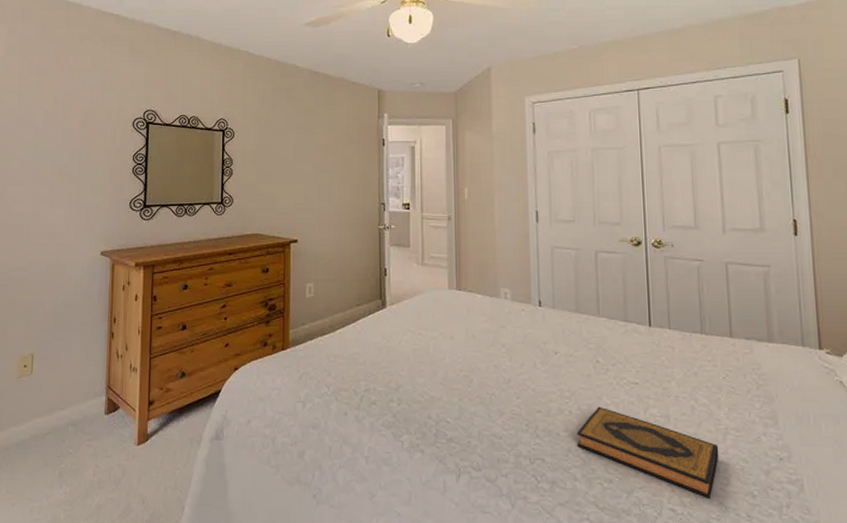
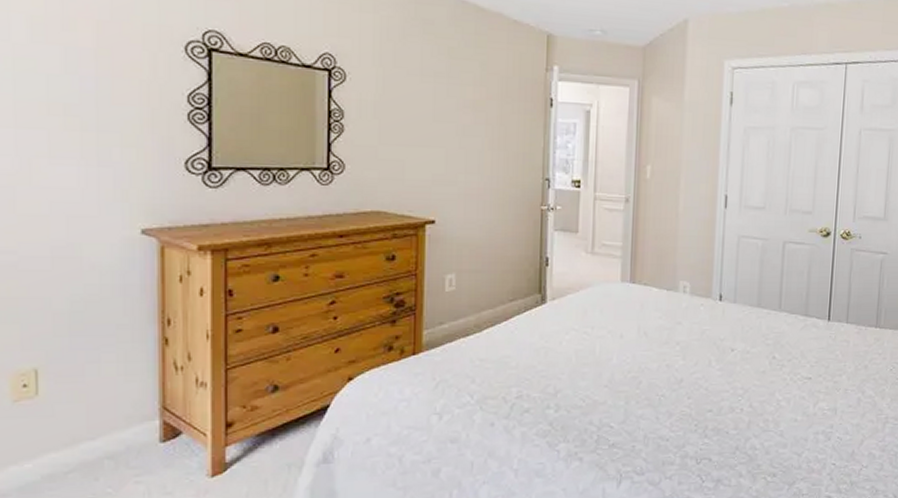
hardback book: present [577,406,719,499] -> none [745,402,878,484]

